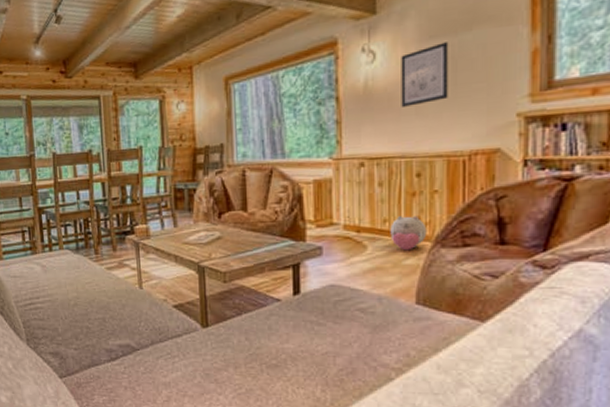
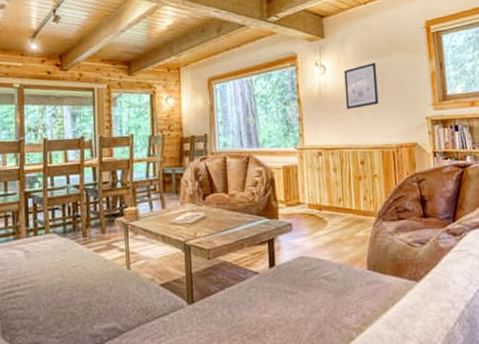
plush toy: present [390,215,427,251] -> none [344,195,372,225]

